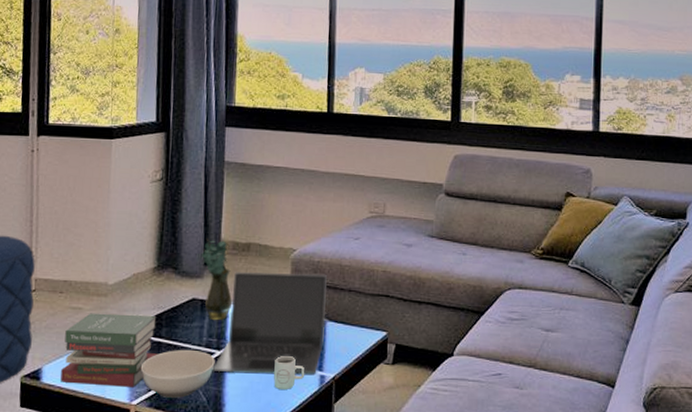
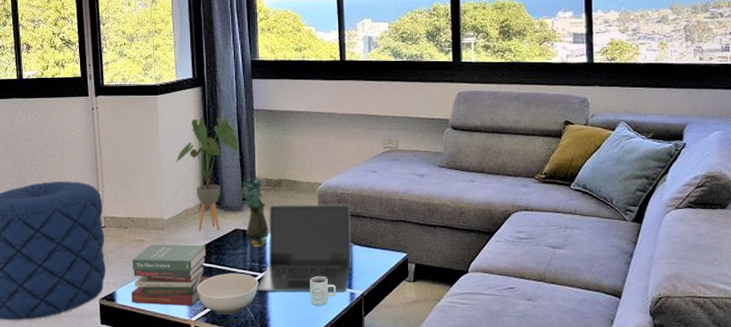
house plant: none [127,168,206,300] -> present [175,117,241,232]

